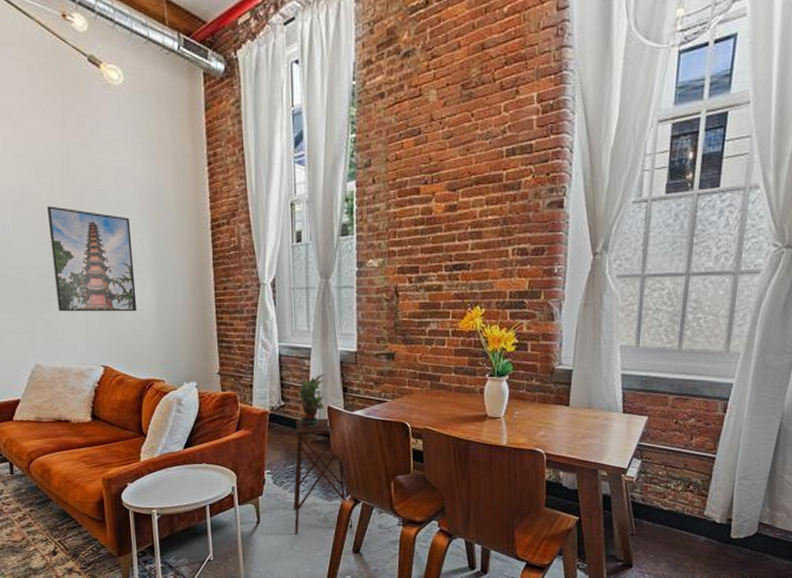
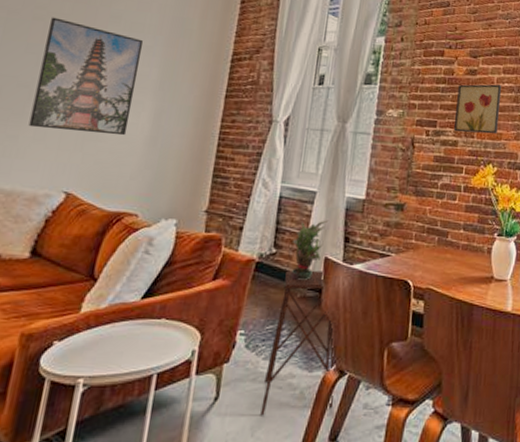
wall art: none [436,219,486,276] -> present [453,84,502,134]

